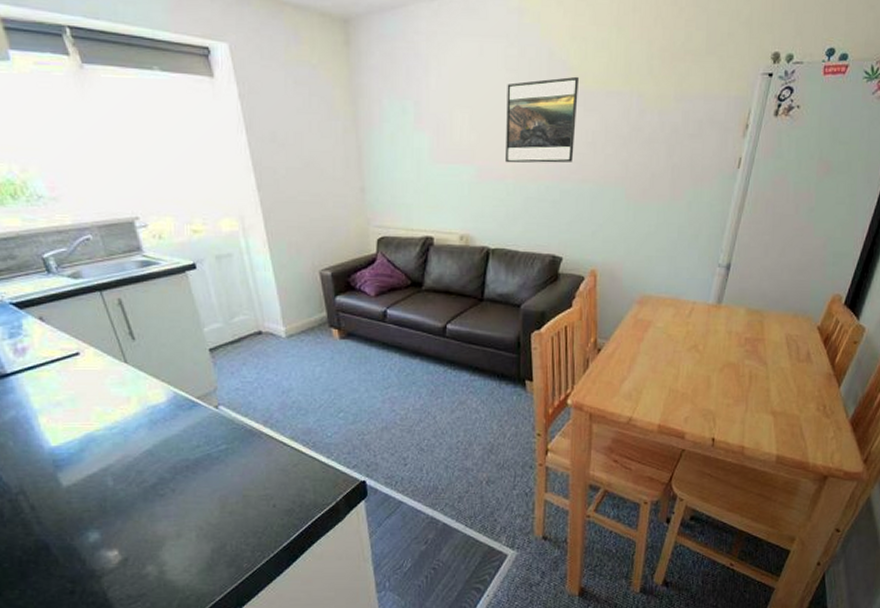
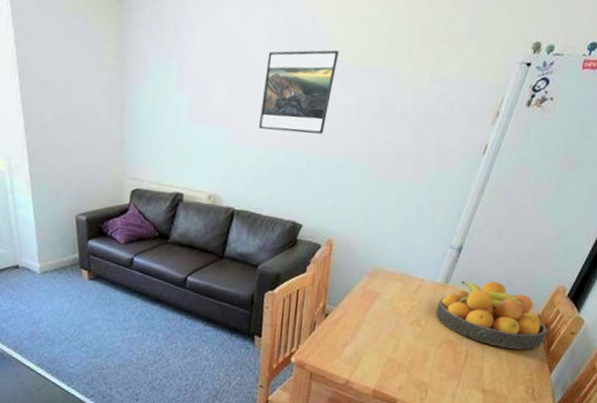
fruit bowl: none [712,297,830,365] -> present [435,281,548,350]

